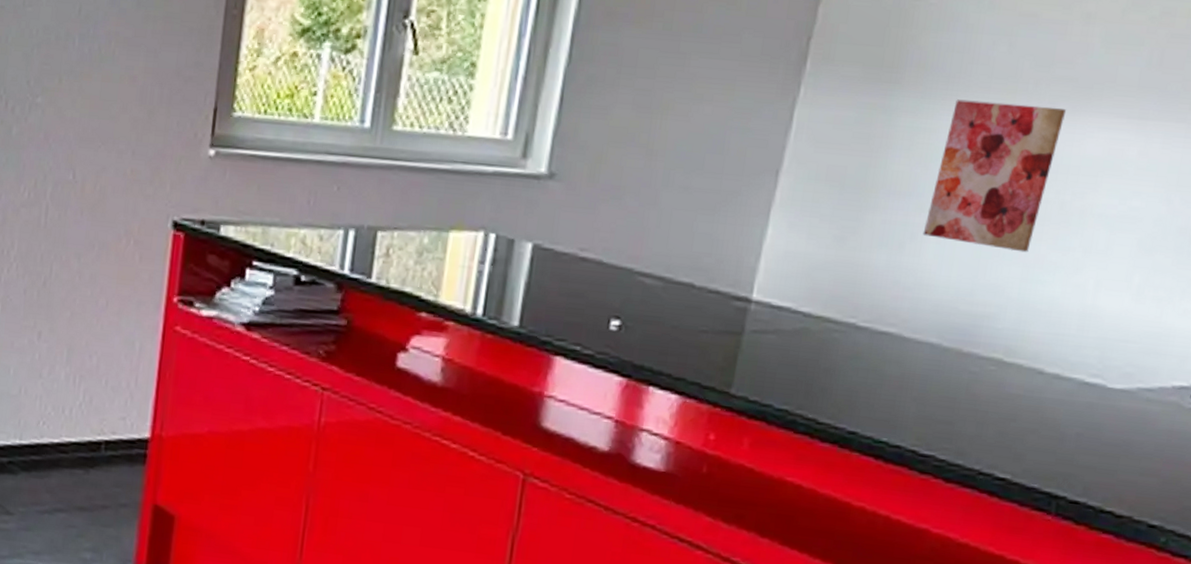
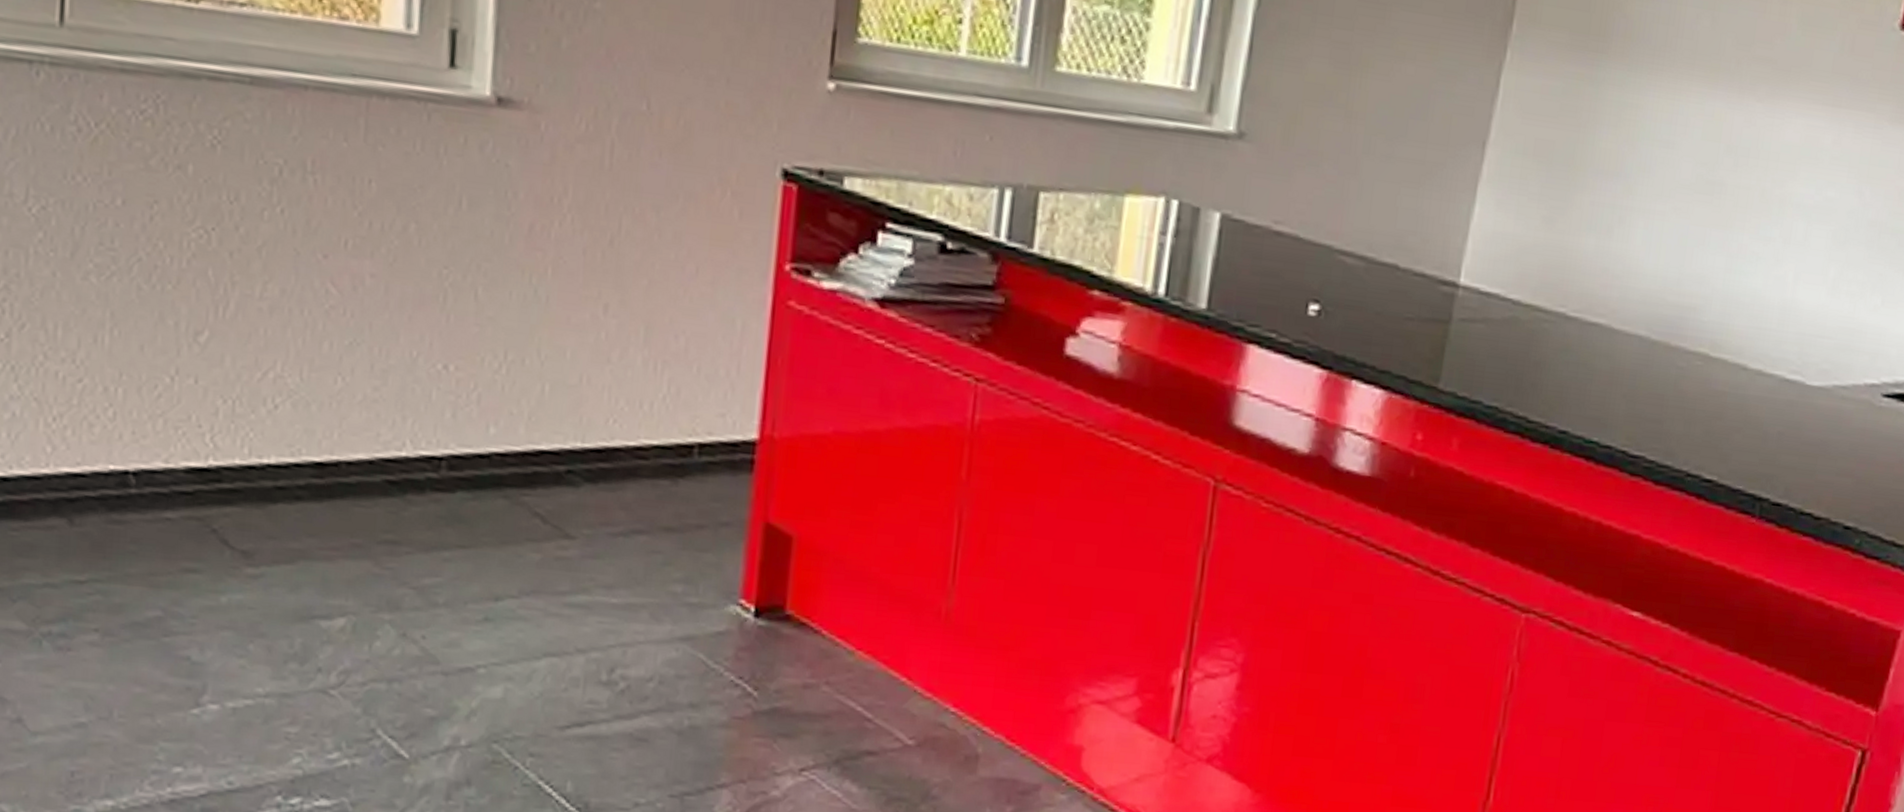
wall art: present [922,99,1067,253] -> none [1630,74,1767,242]

